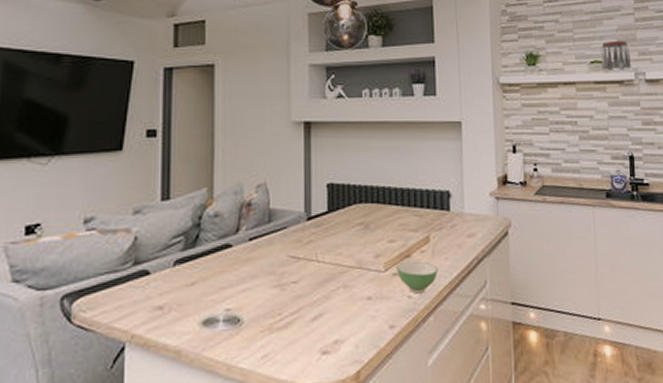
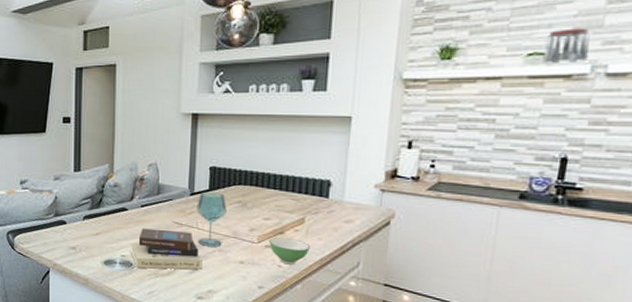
books: none [236,267,326,324] -> present [130,228,203,270]
wine glass: none [315,213,348,283] -> present [196,191,227,247]

